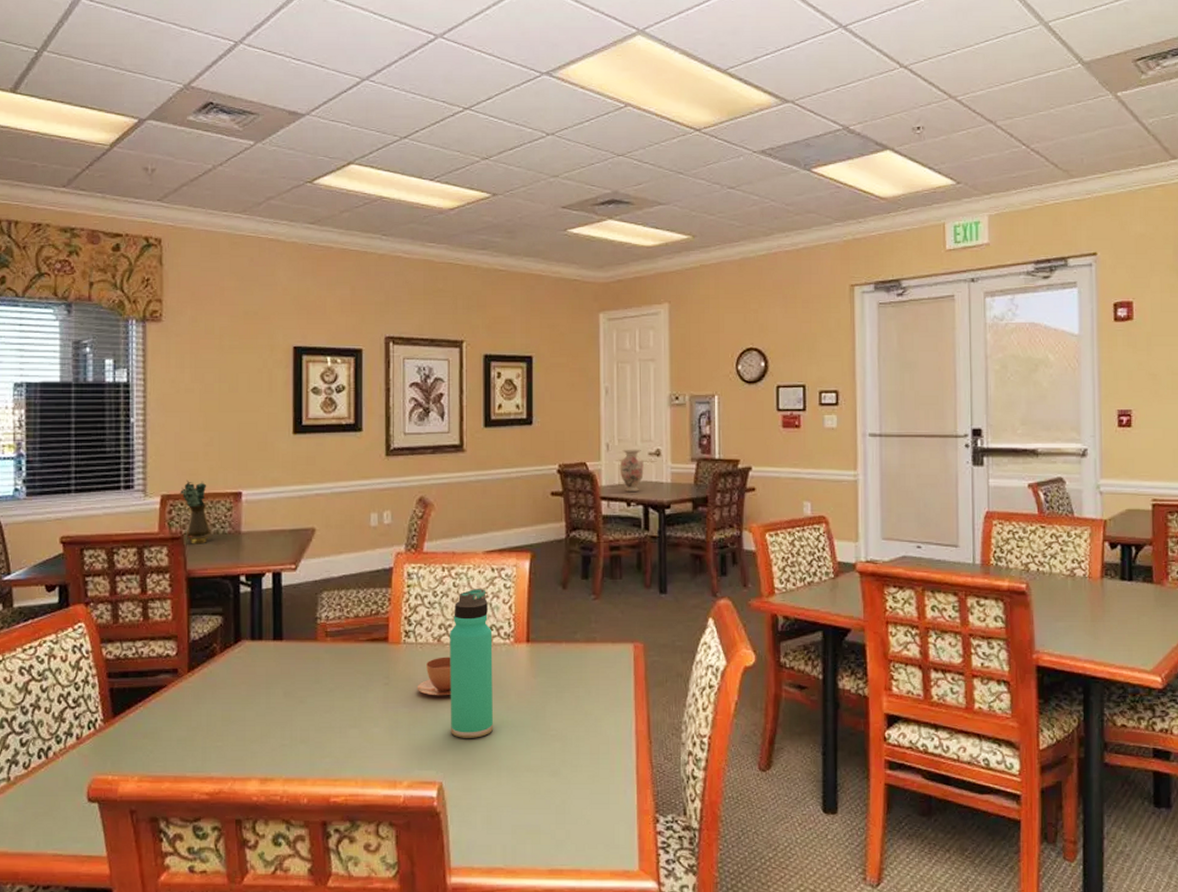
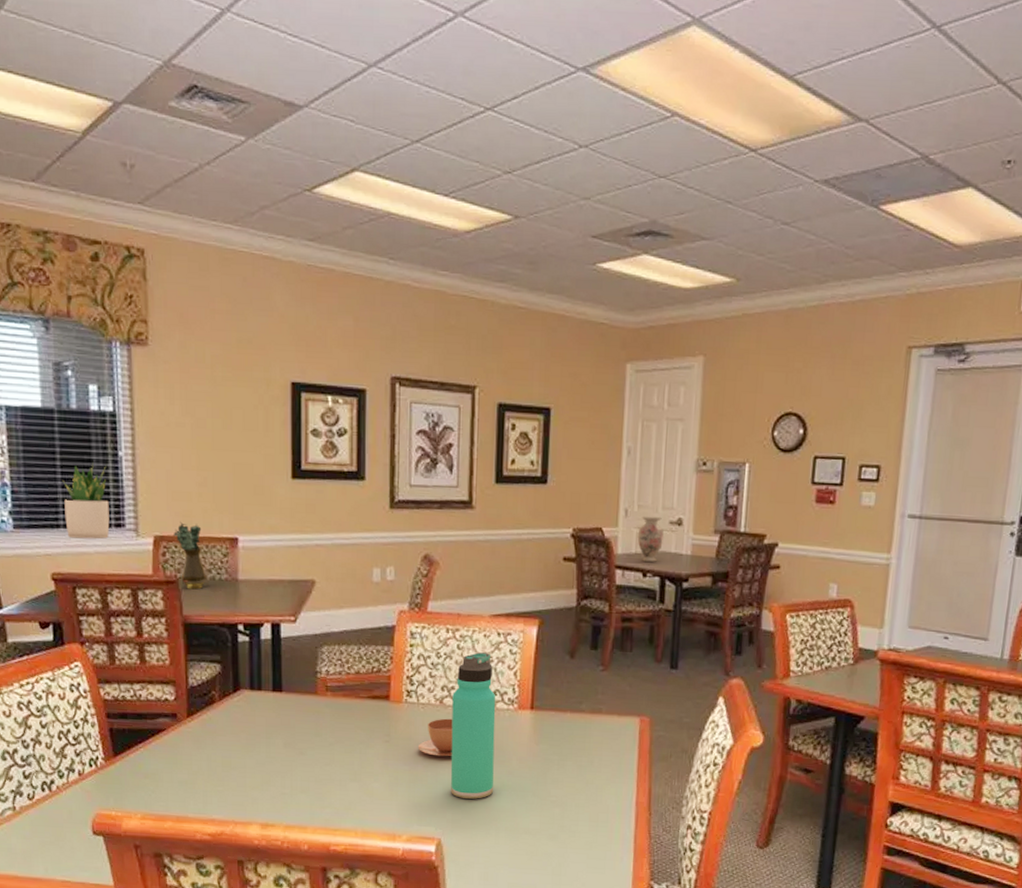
planter: none [76,430,119,502] -> present [62,462,110,540]

